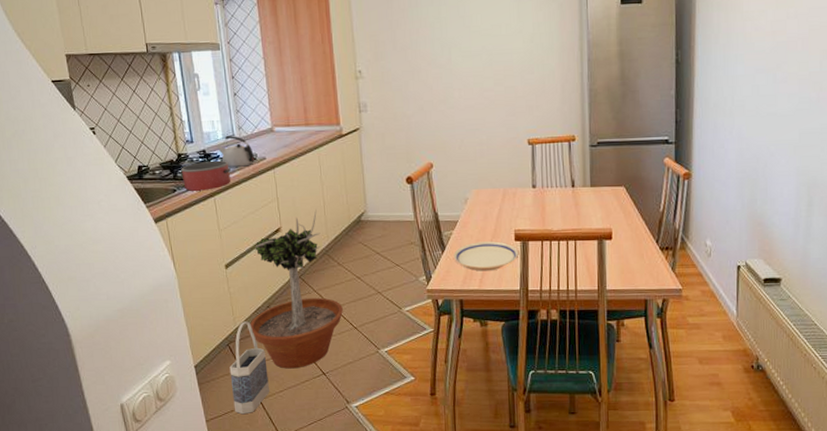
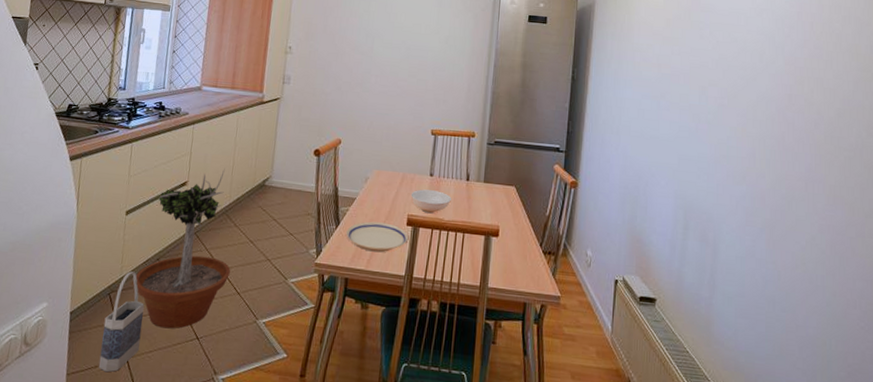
cooking pot: present [180,160,232,192] -> none [106,108,155,137]
kettle: present [217,135,254,170] -> none [145,87,179,120]
bowl: none [515,202,558,226] -> present [410,189,451,214]

